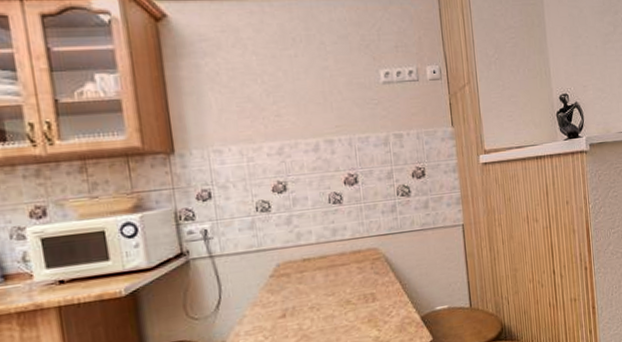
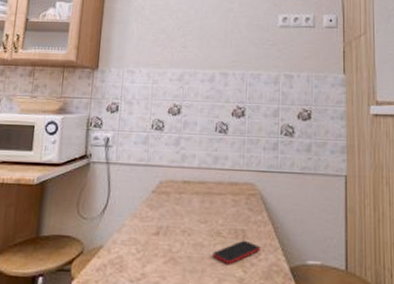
smartphone: none [345,302,391,328] -> present [213,240,260,264]

